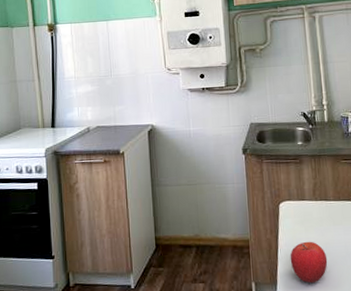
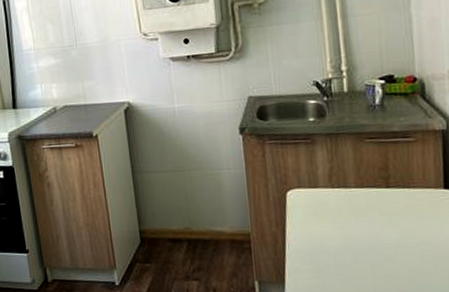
fruit: present [290,241,328,284] -> none [300,235,347,283]

